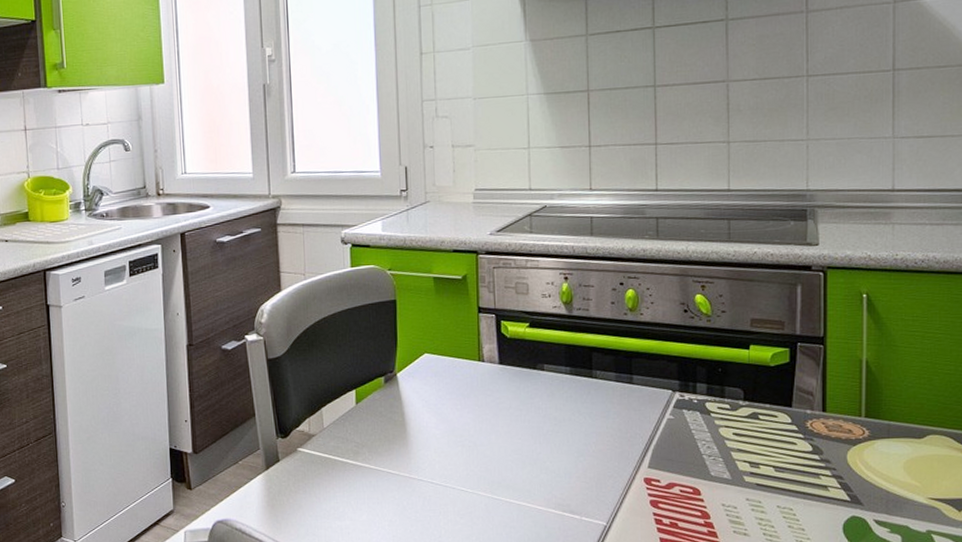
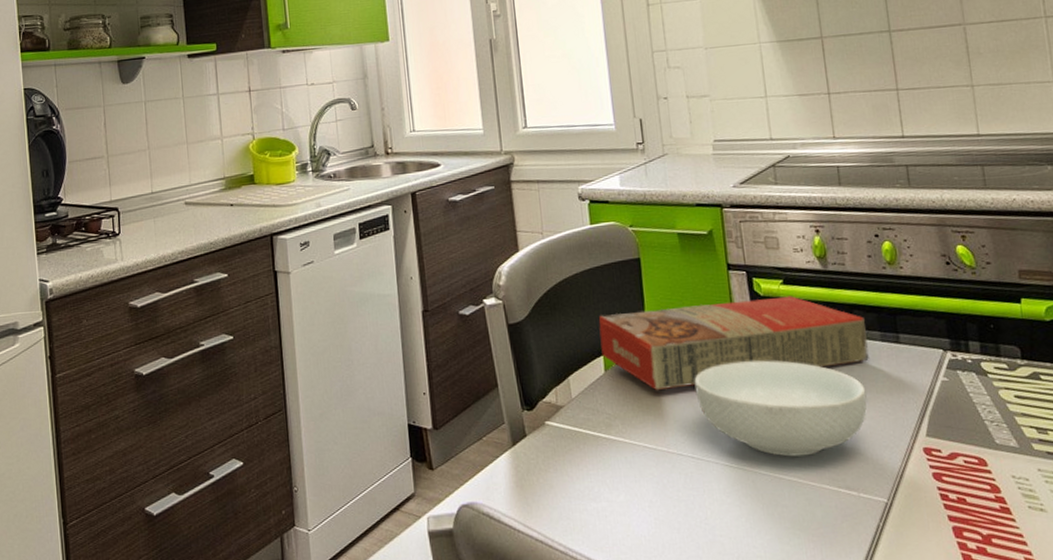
macaroni box: none [353,338,603,423] -> present [598,296,869,391]
cereal bowl: none [439,397,597,484] -> present [694,360,867,457]

